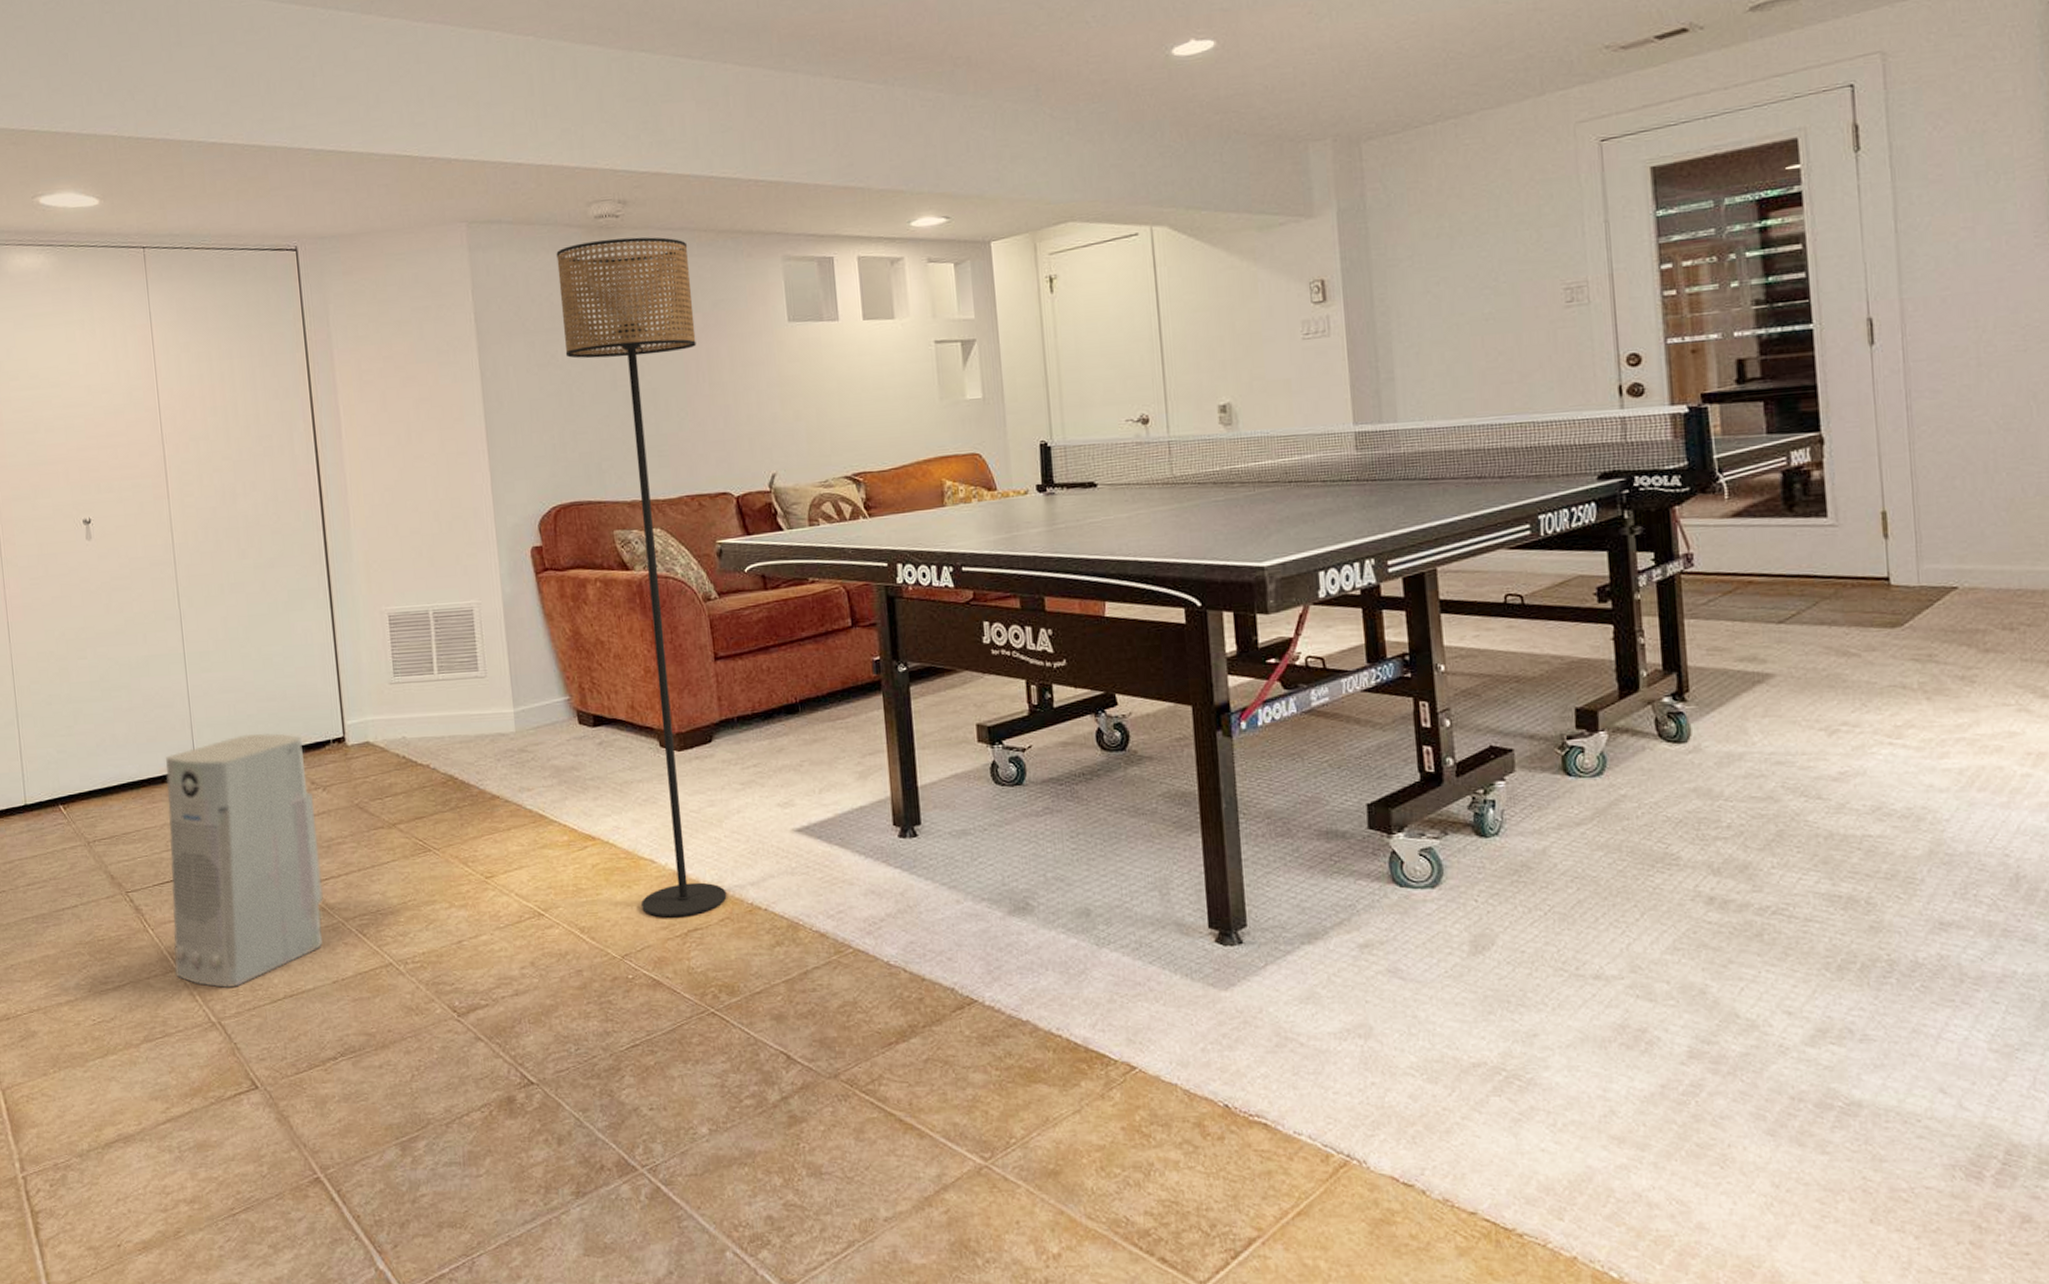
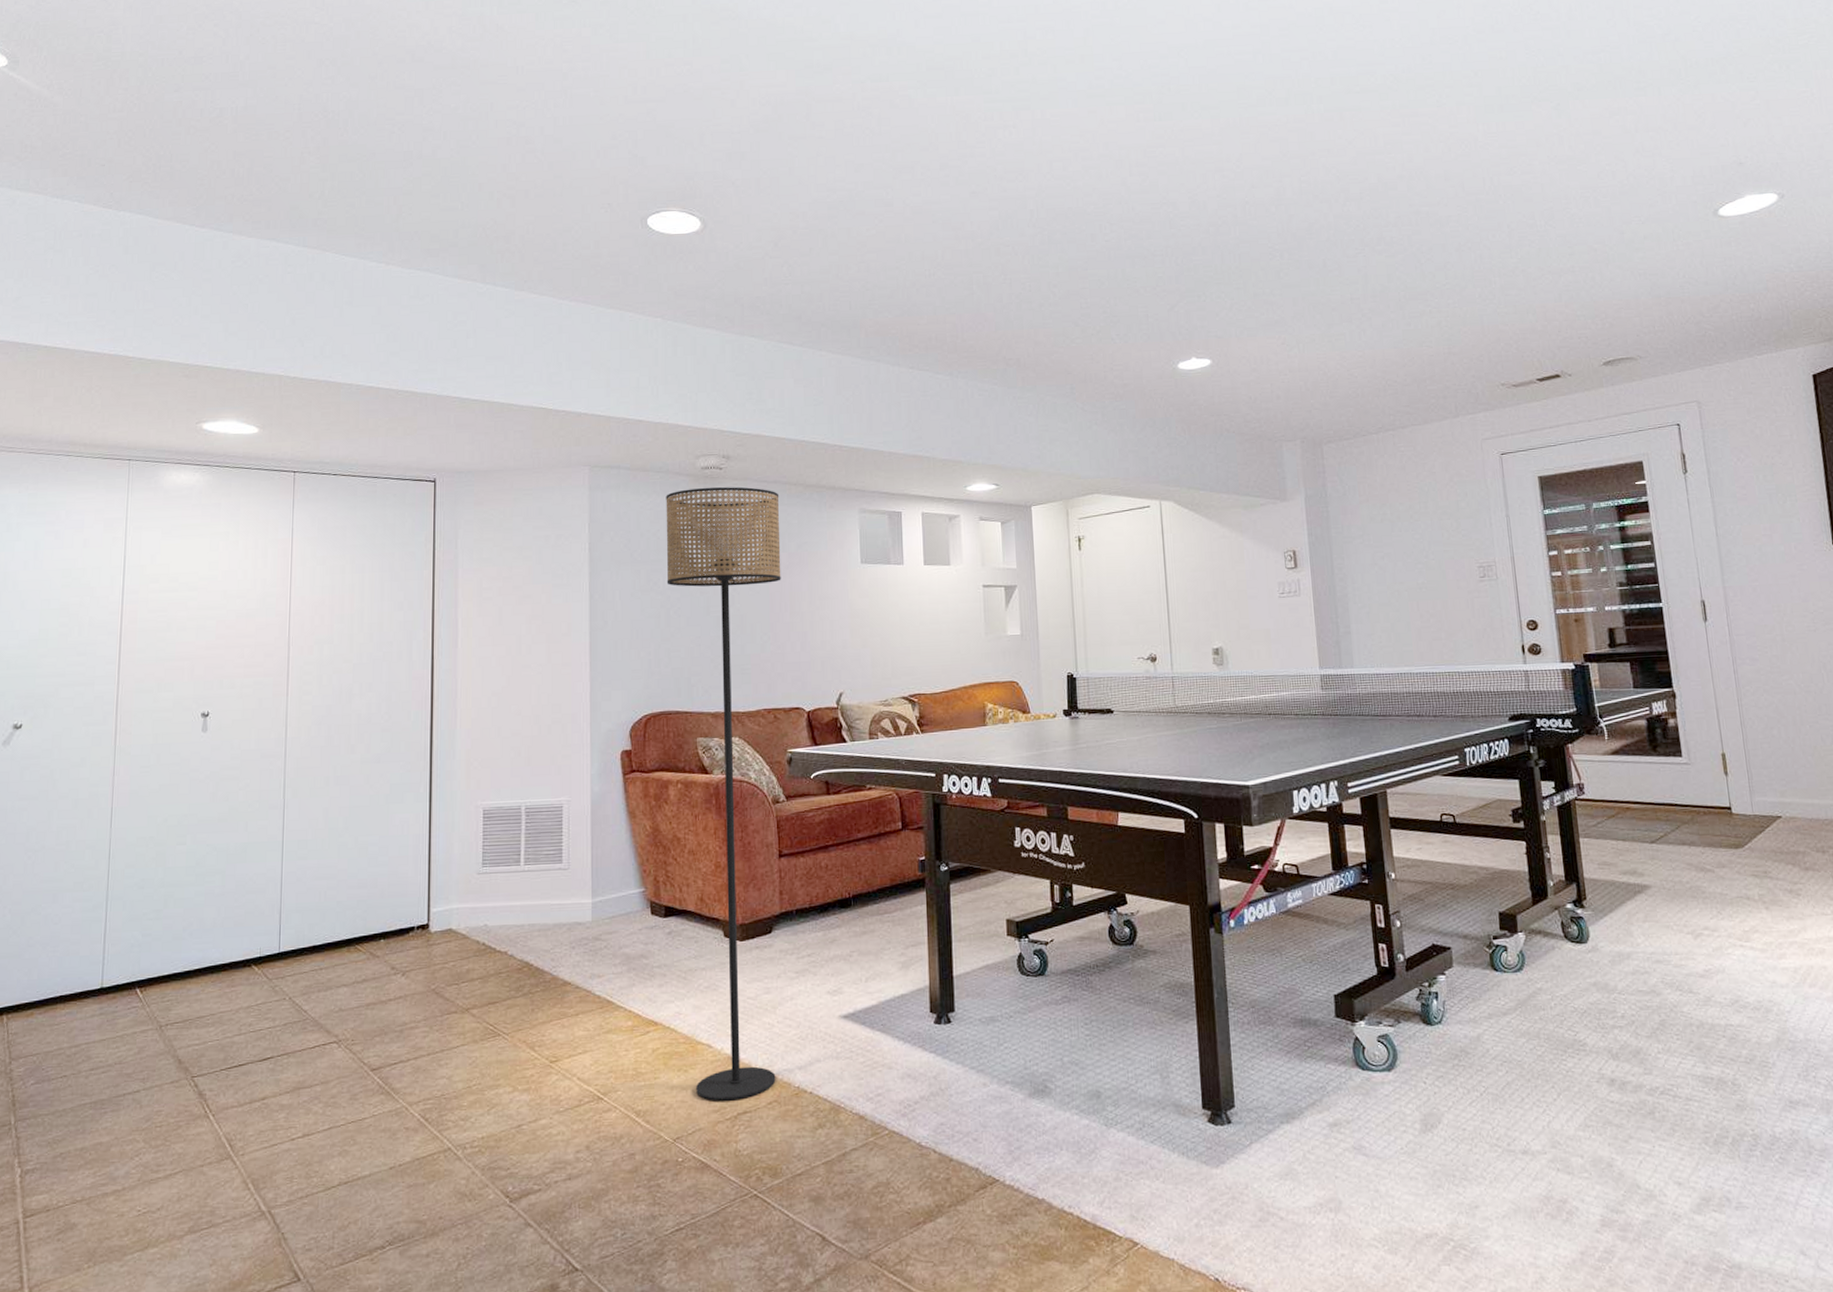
air purifier: present [165,733,324,989] -> none [230,919,392,1176]

